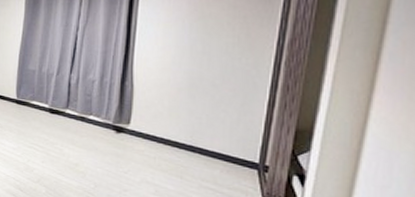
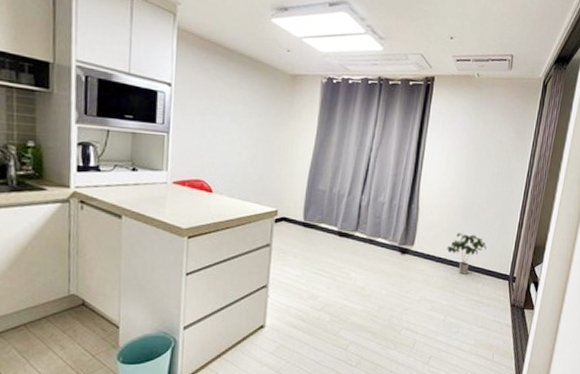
potted plant: none [169,112,223,159] -> present [446,233,486,275]

